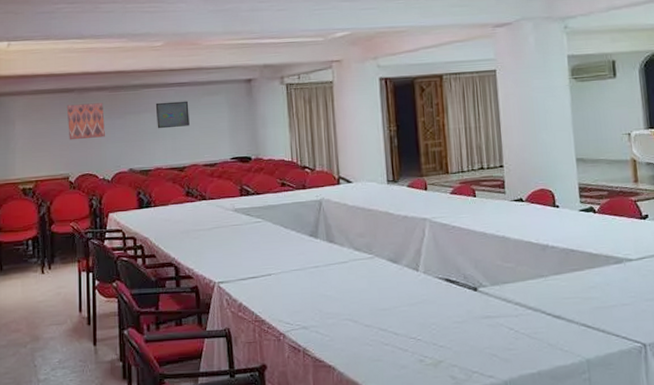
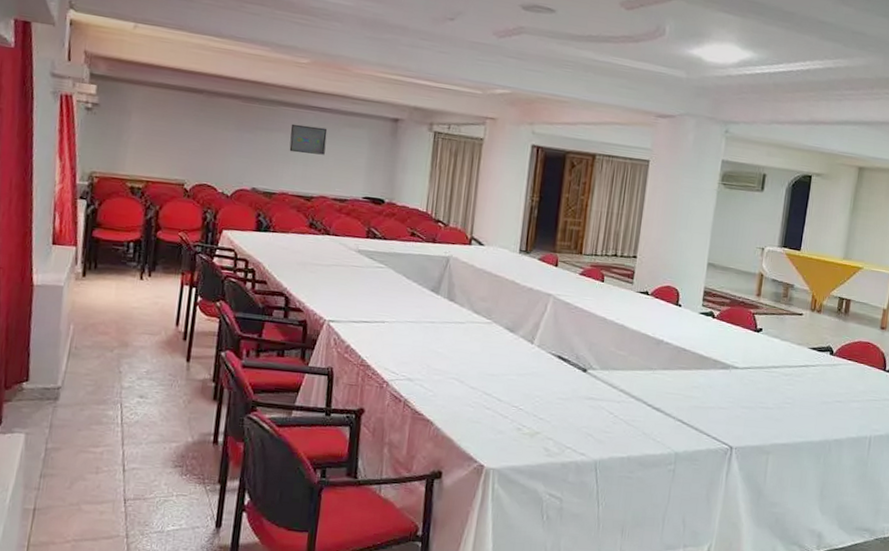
wall art: present [66,102,105,140] -> none [190,106,234,149]

